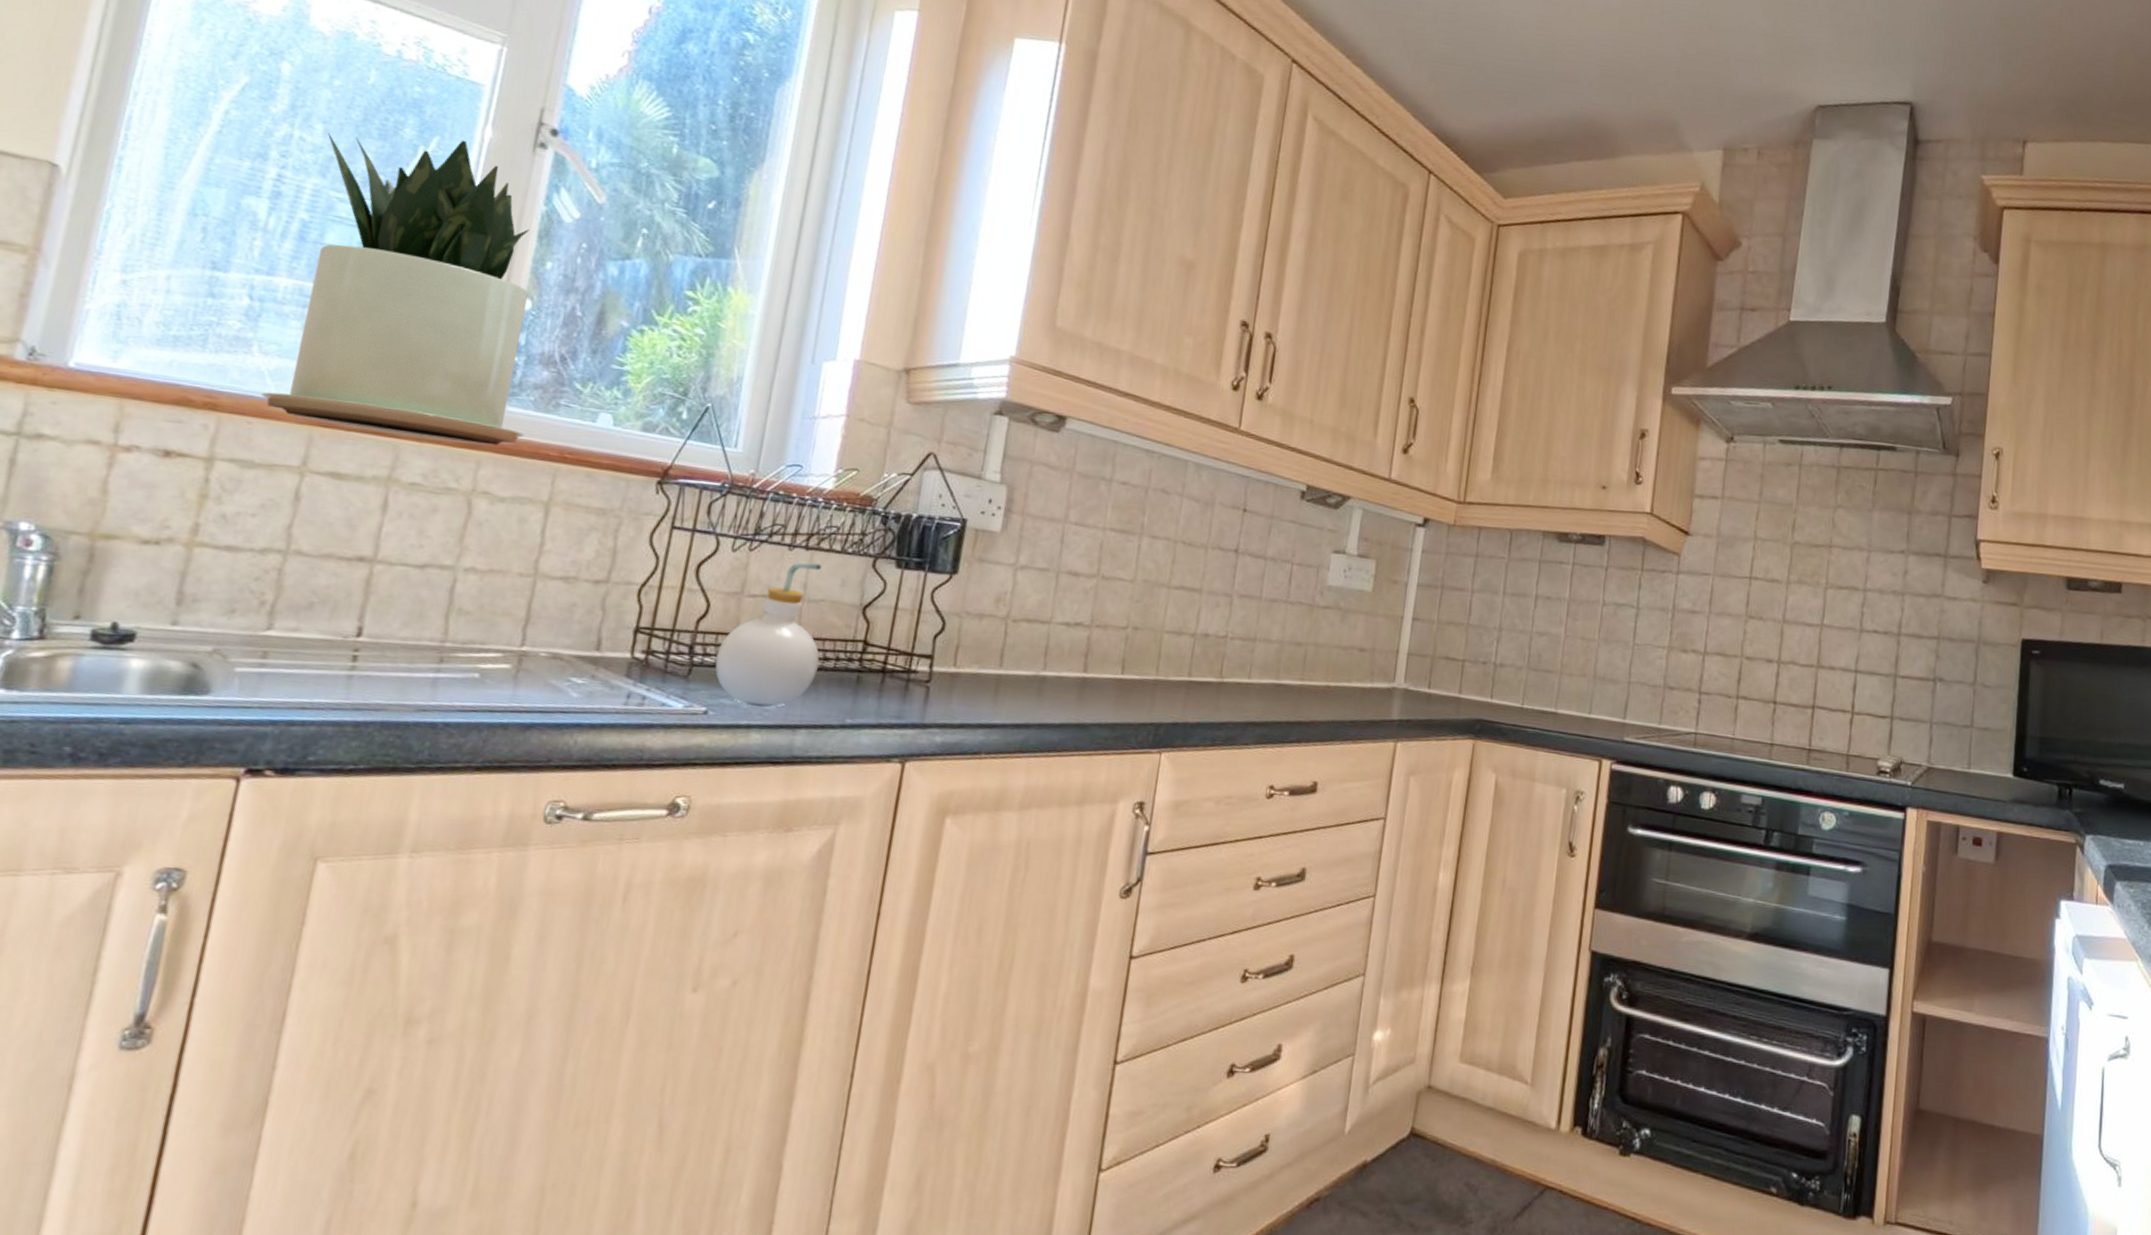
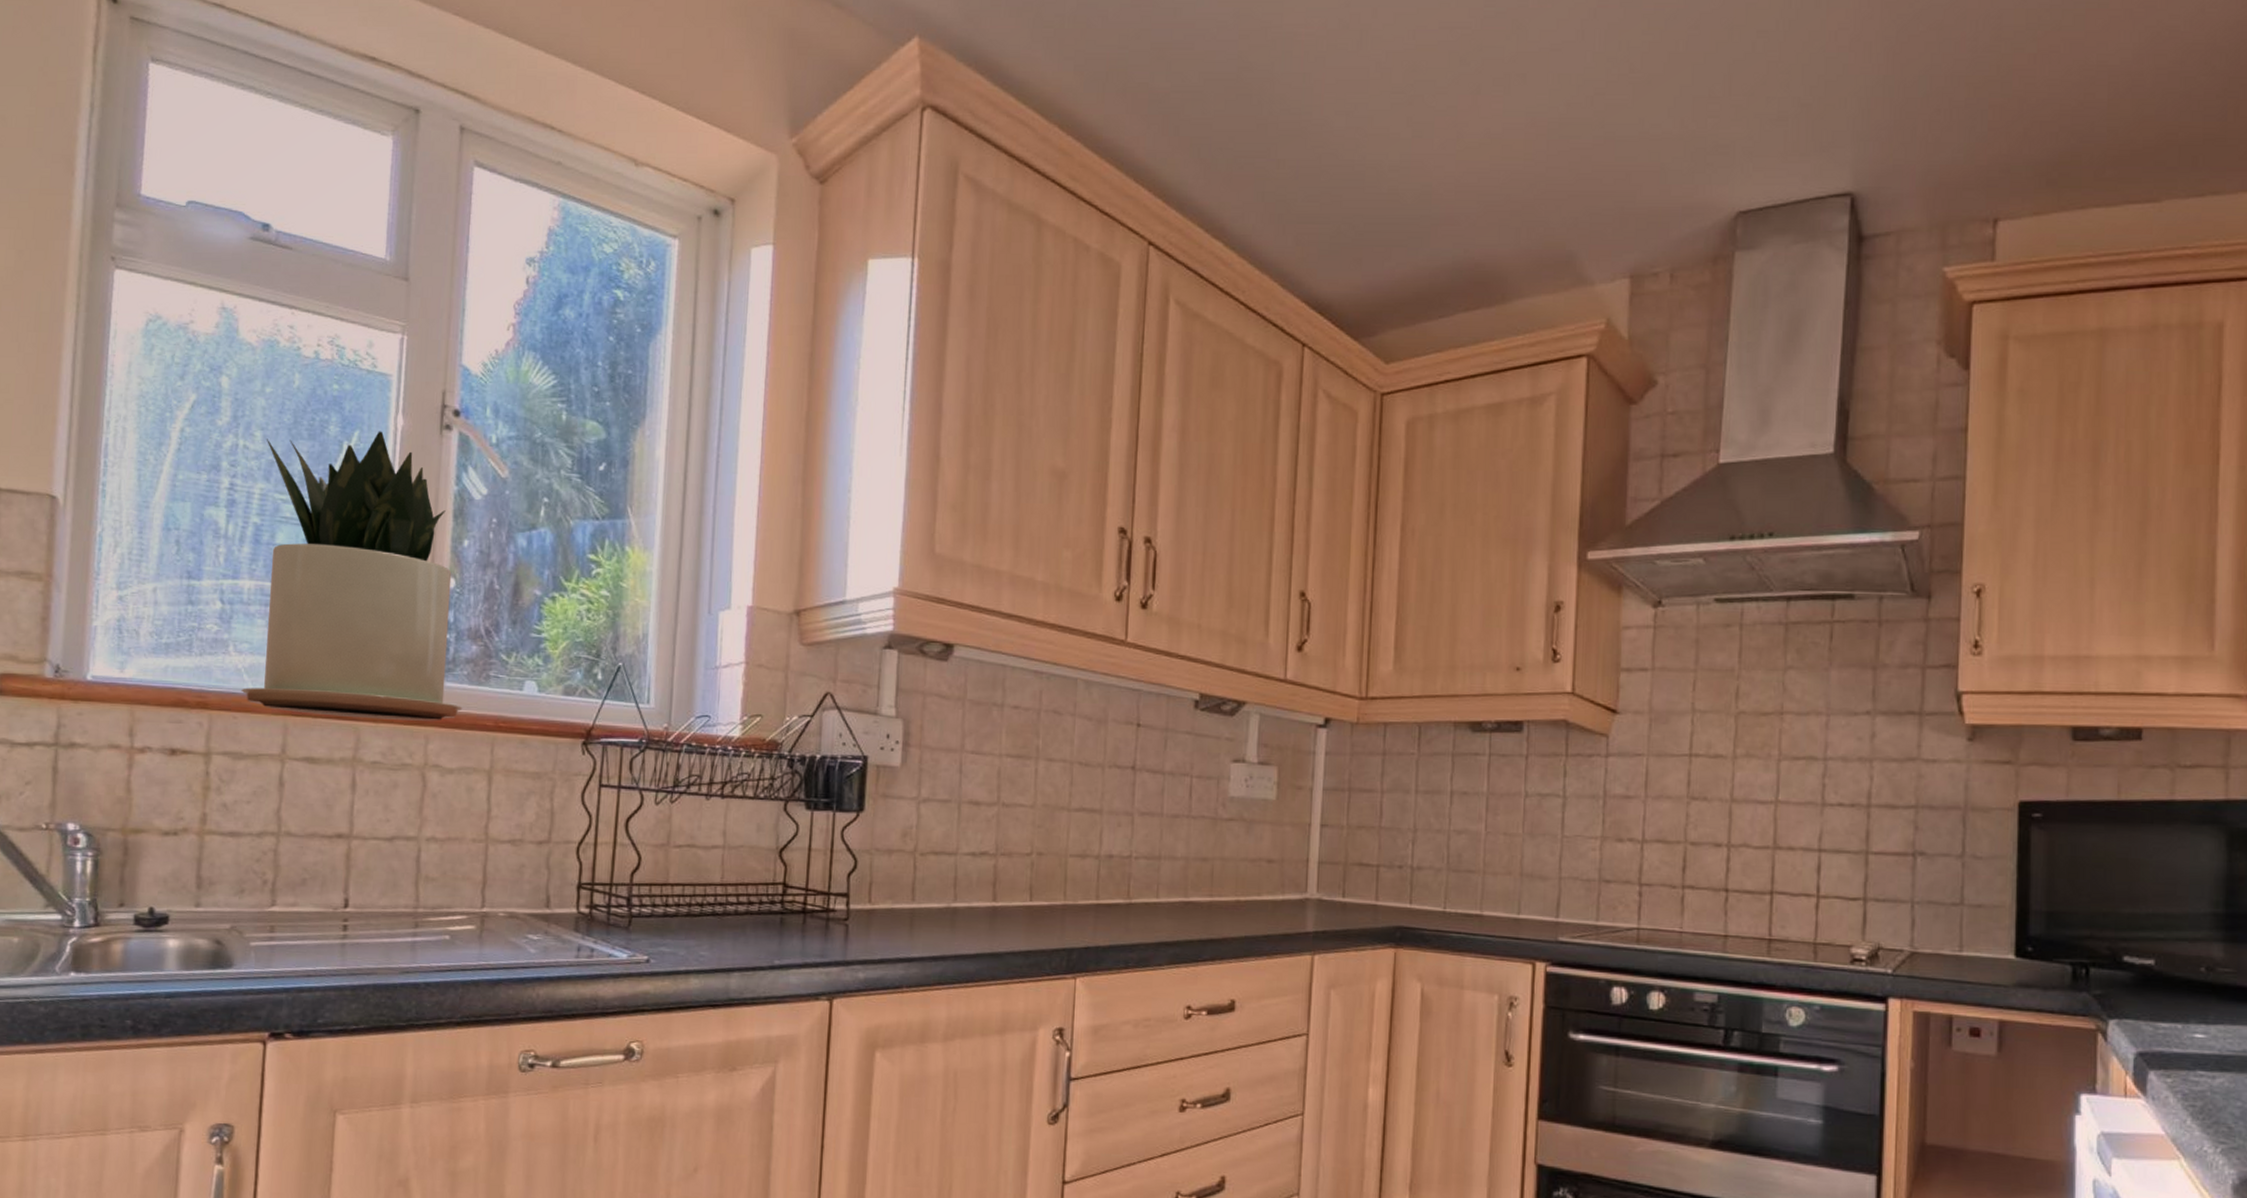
soap dispenser: present [714,561,823,707] -> none [651,810,744,953]

